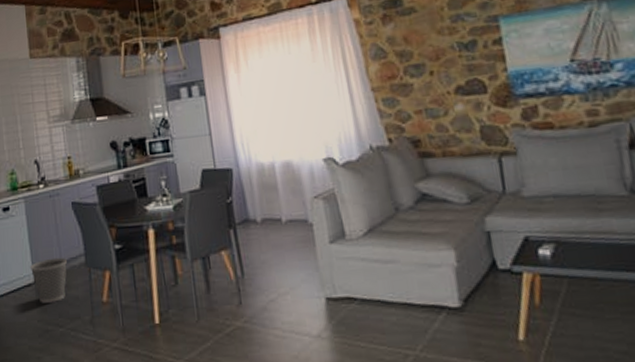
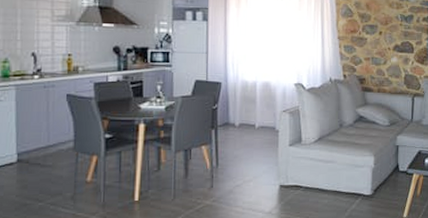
wastebasket: present [29,257,68,303] -> none [13,141,56,181]

